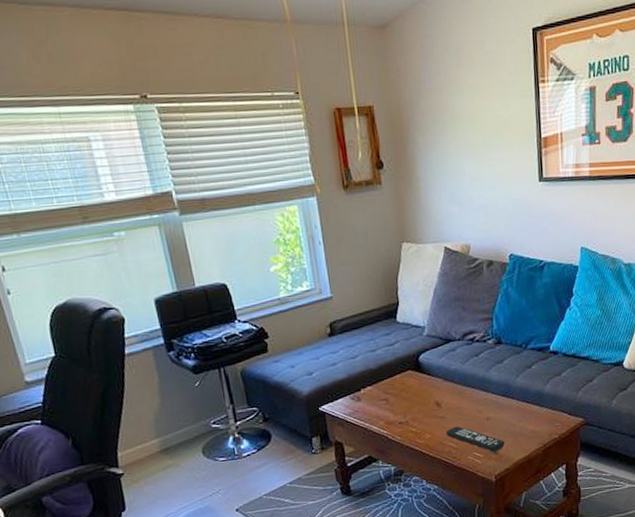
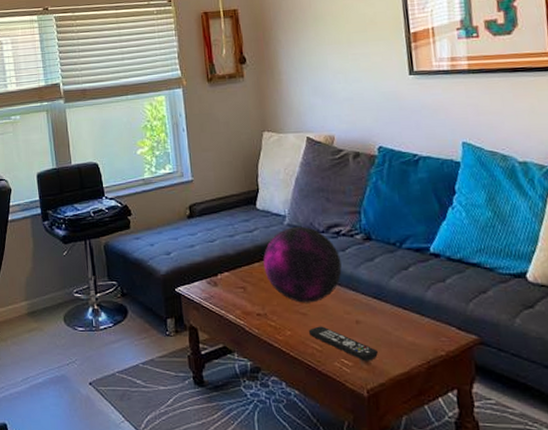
decorative orb: none [404,336,476,408] -> present [263,226,342,303]

